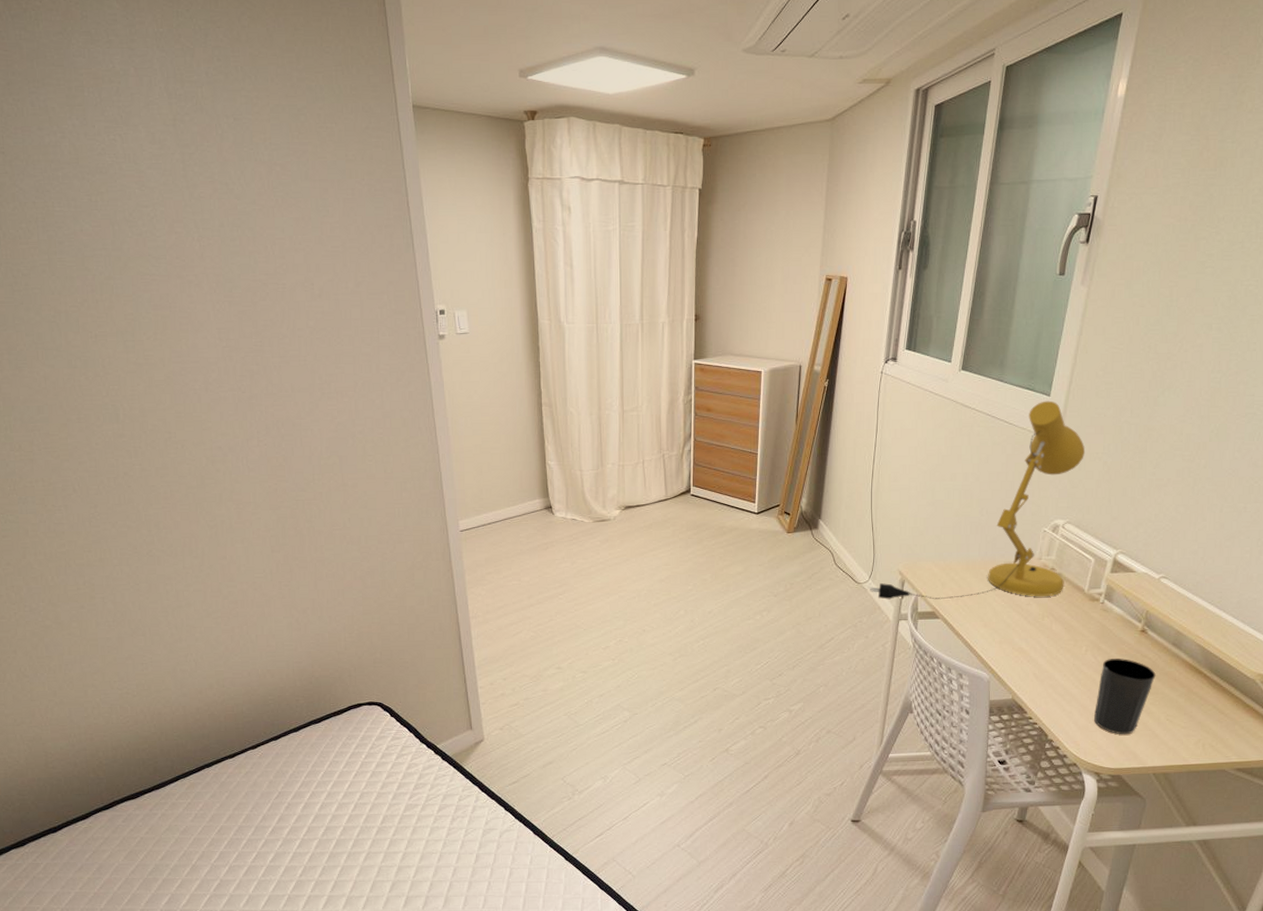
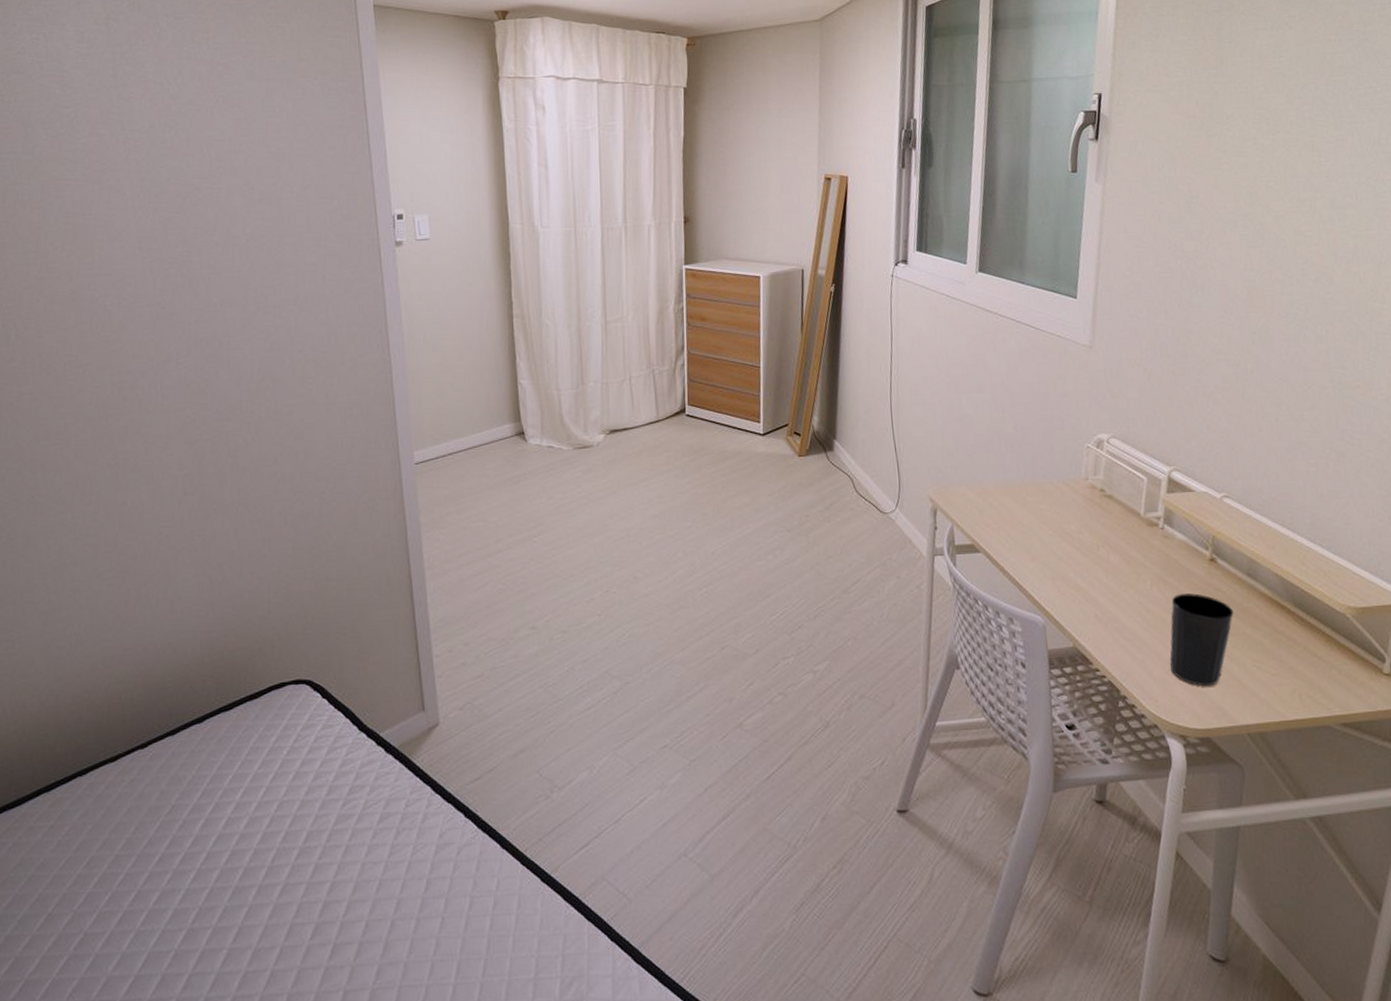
desk lamp: present [870,401,1086,600] -> none [897,303,1122,532]

